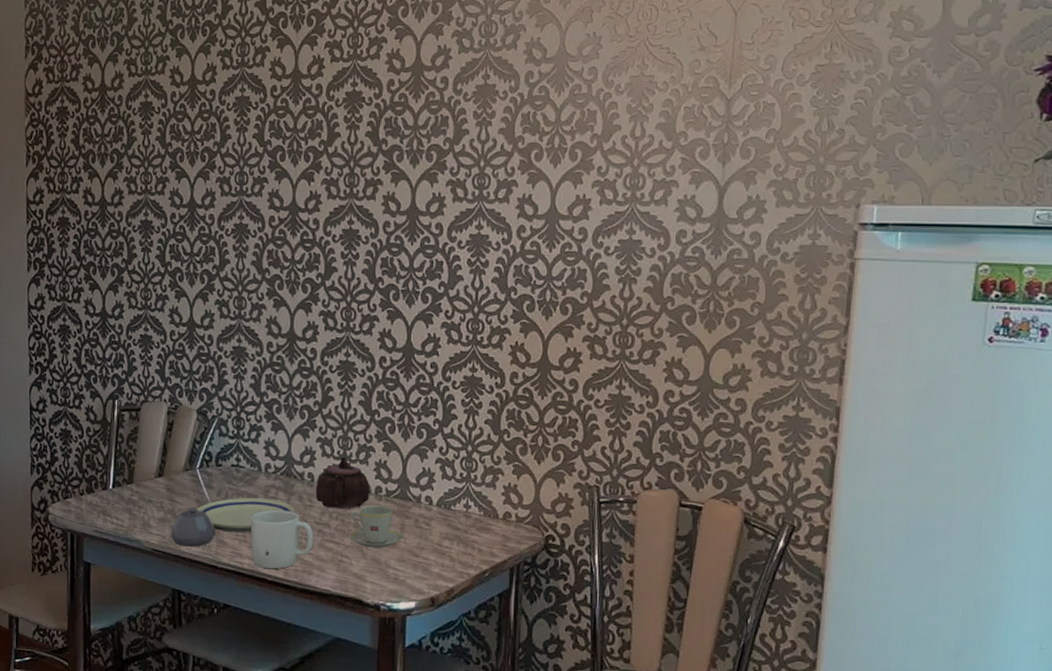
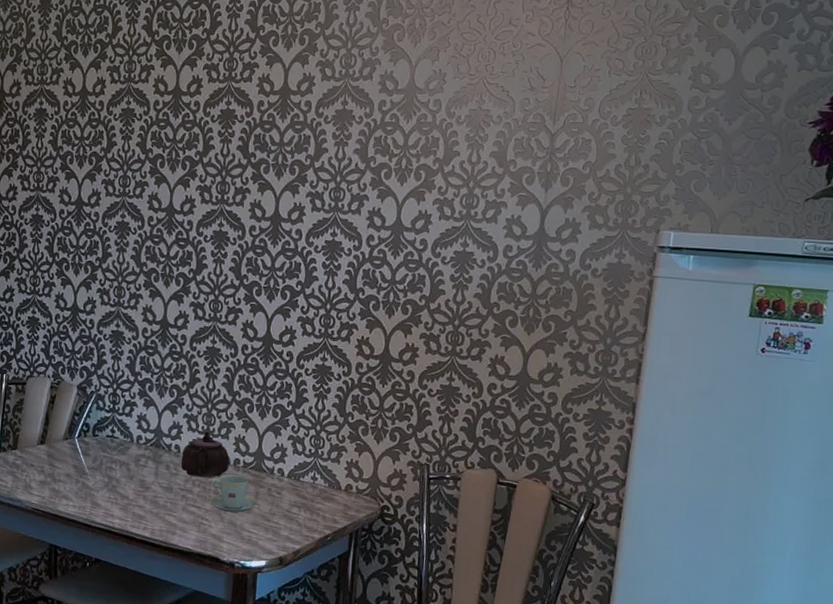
sugar bowl: present [171,507,215,547] -> none [50,472,90,507]
plate: present [197,497,295,533] -> none [74,465,162,496]
mug: present [250,509,314,570] -> none [121,476,178,529]

